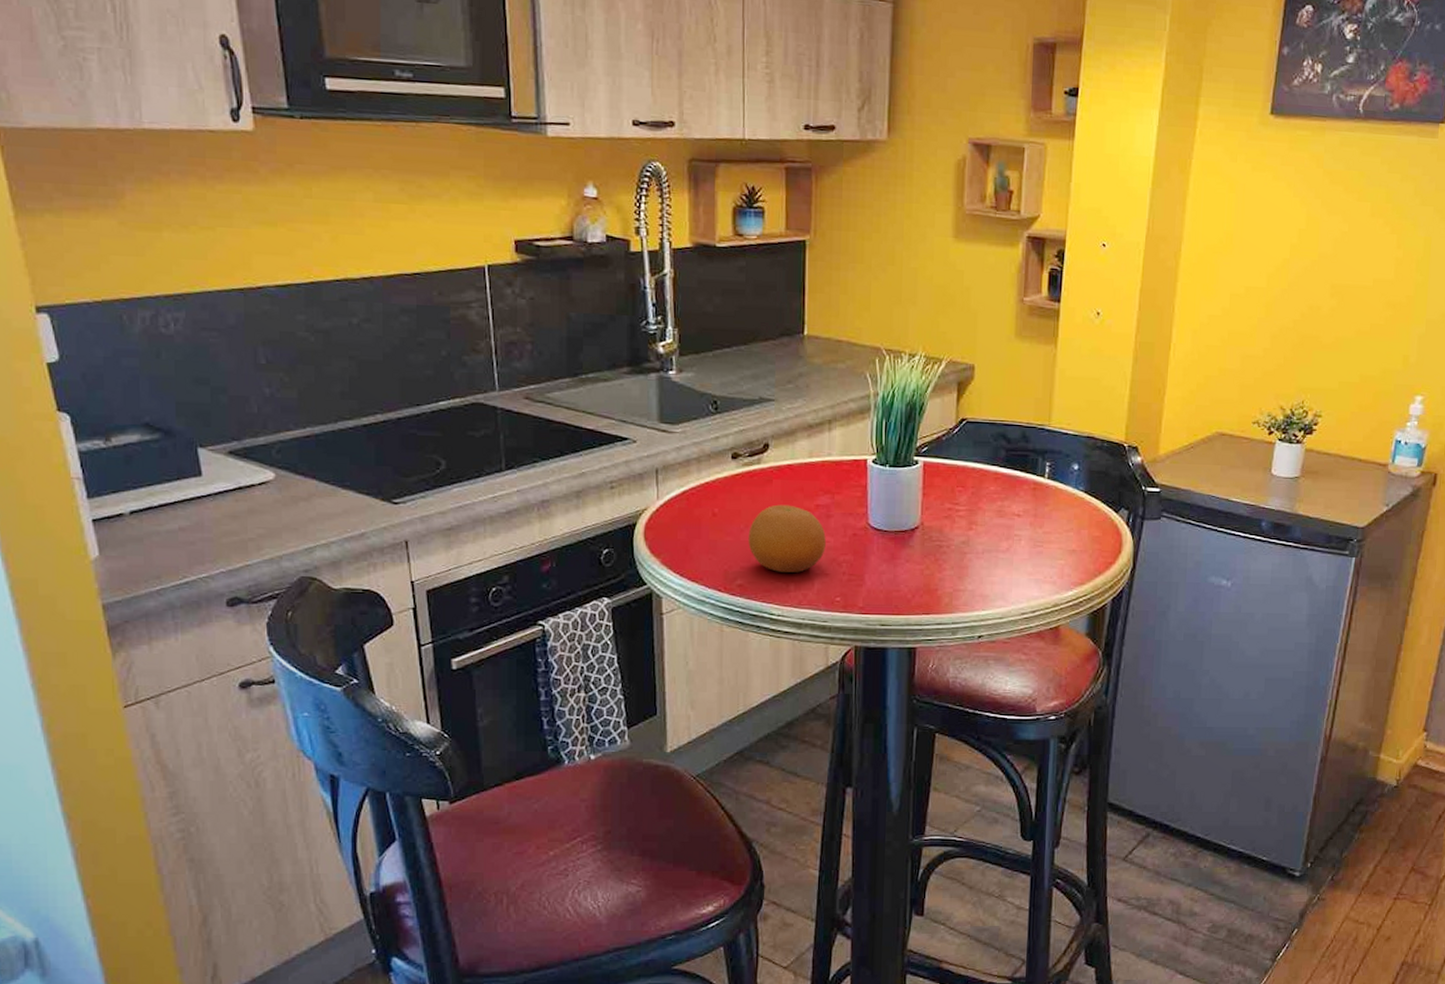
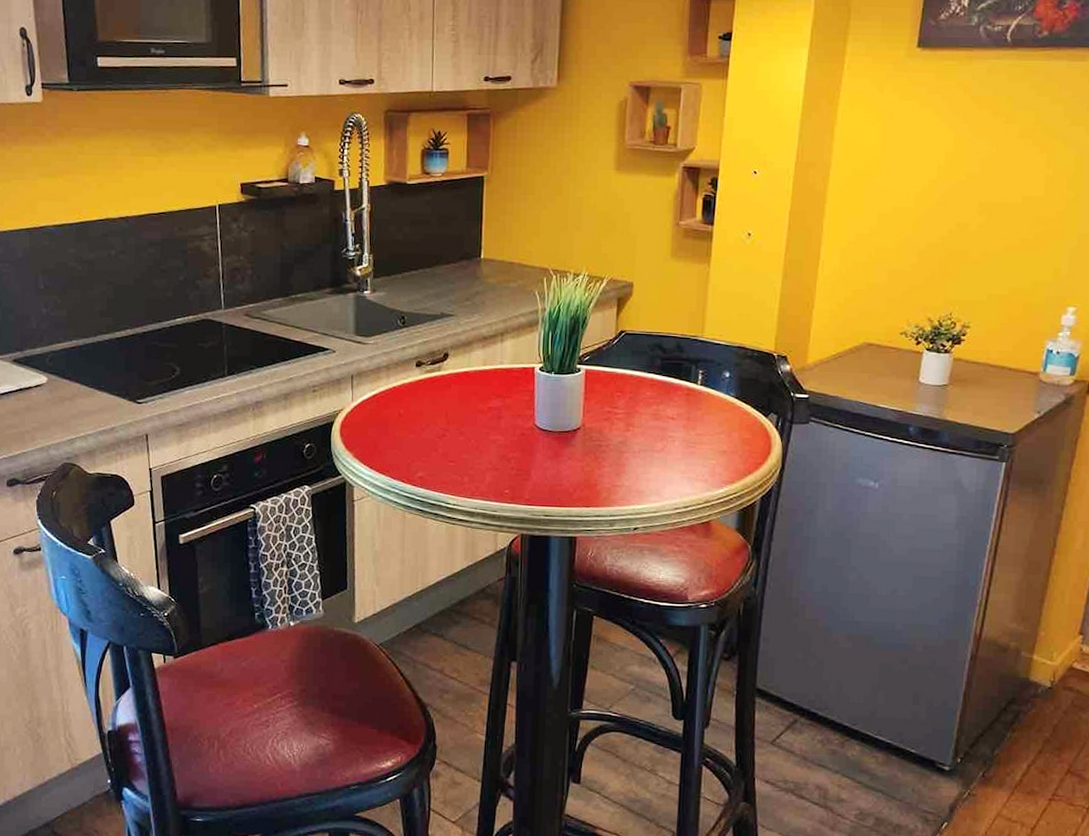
fruit: present [748,504,826,573] -> none [429,406,497,467]

